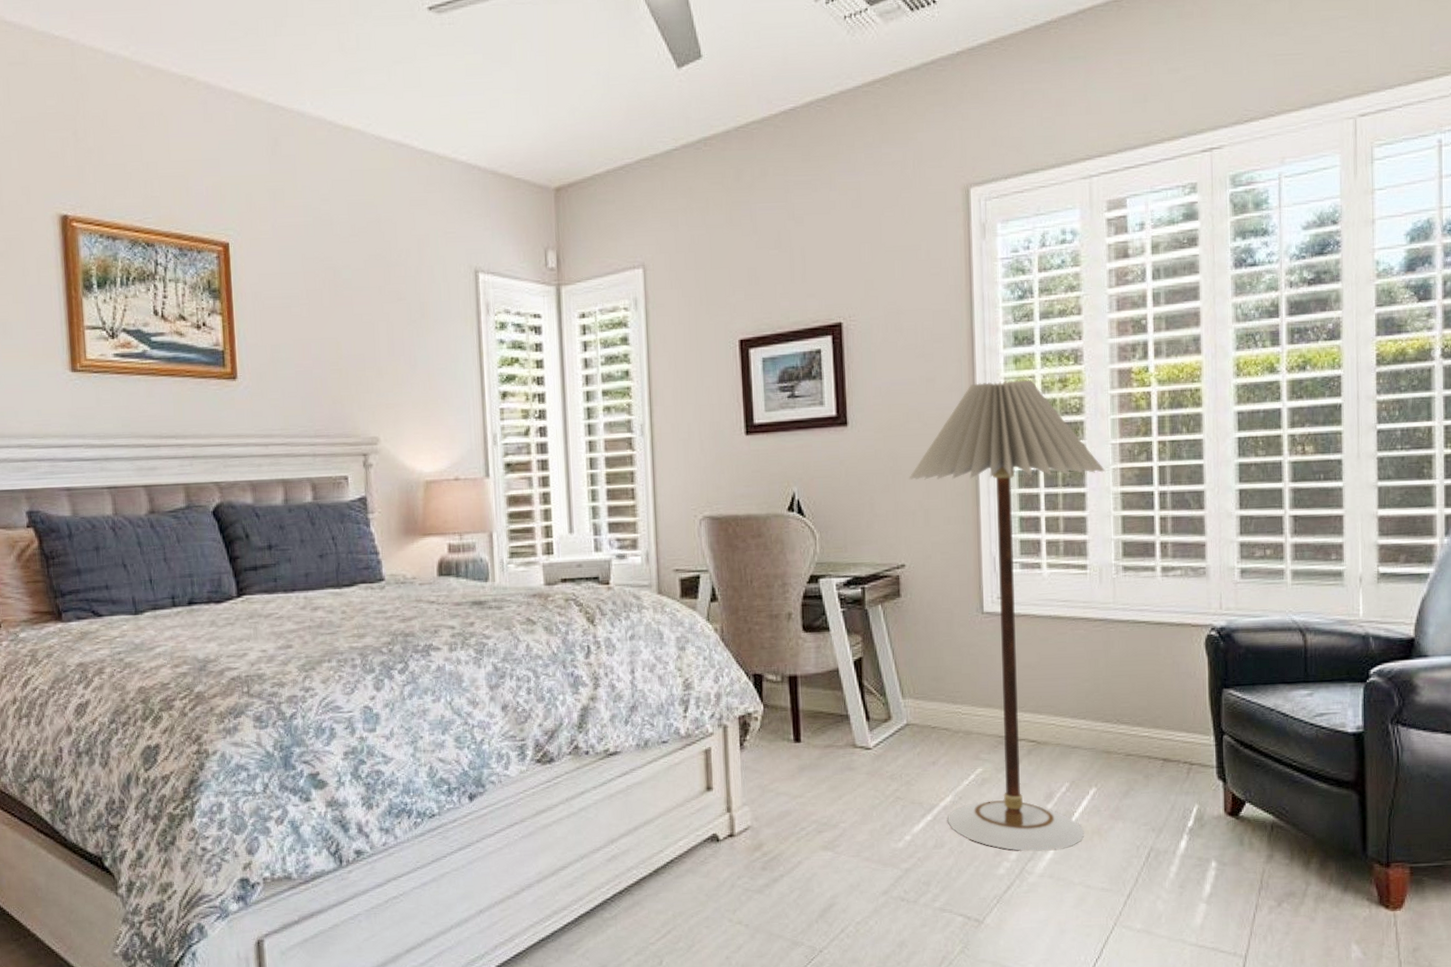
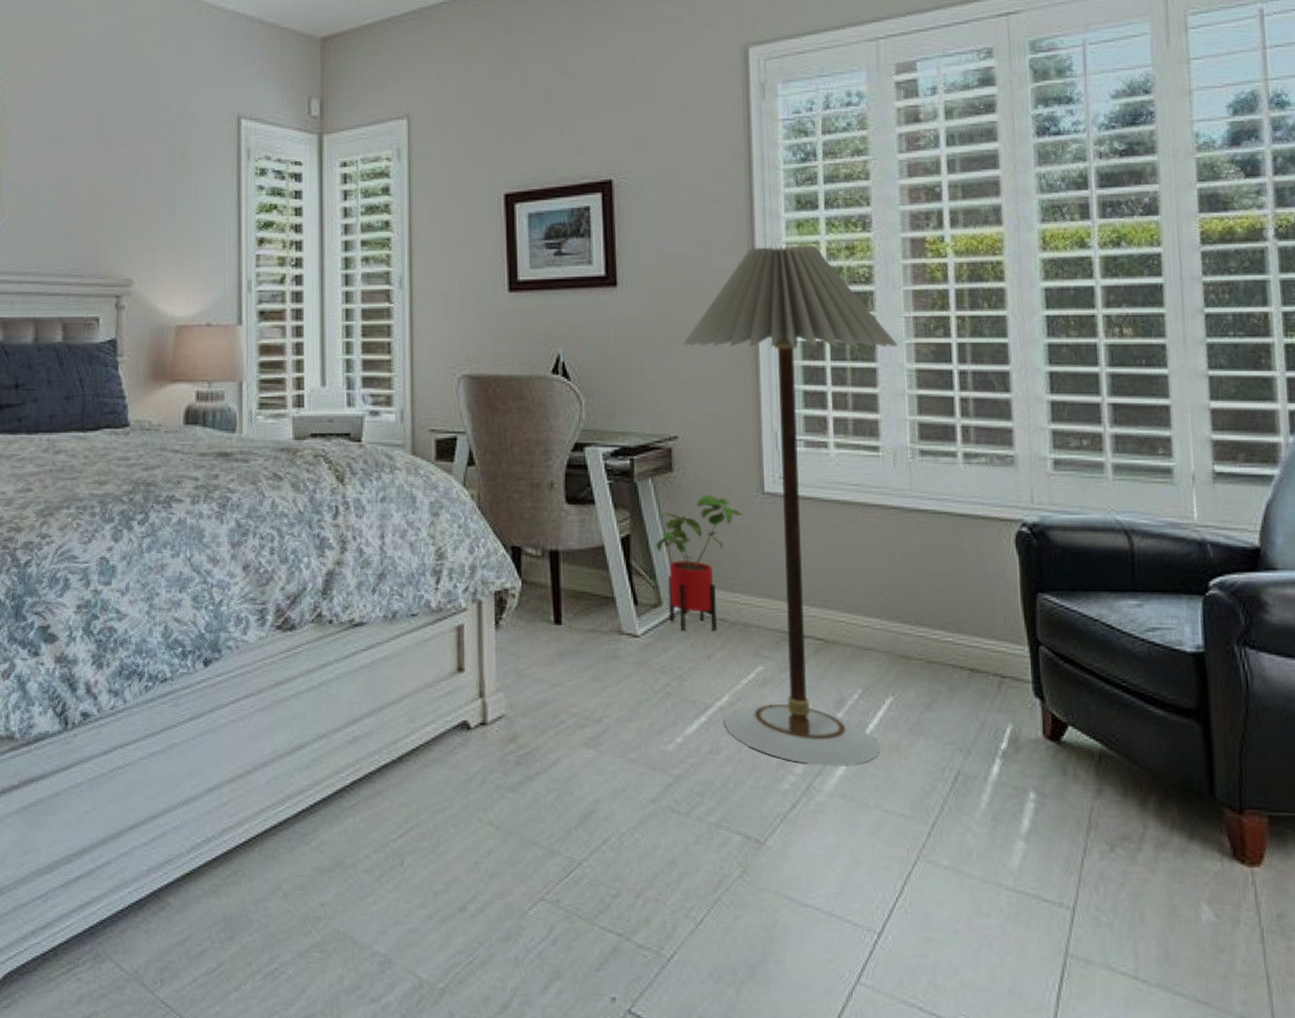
house plant: none [886,617,966,742] -> present [656,495,745,632]

